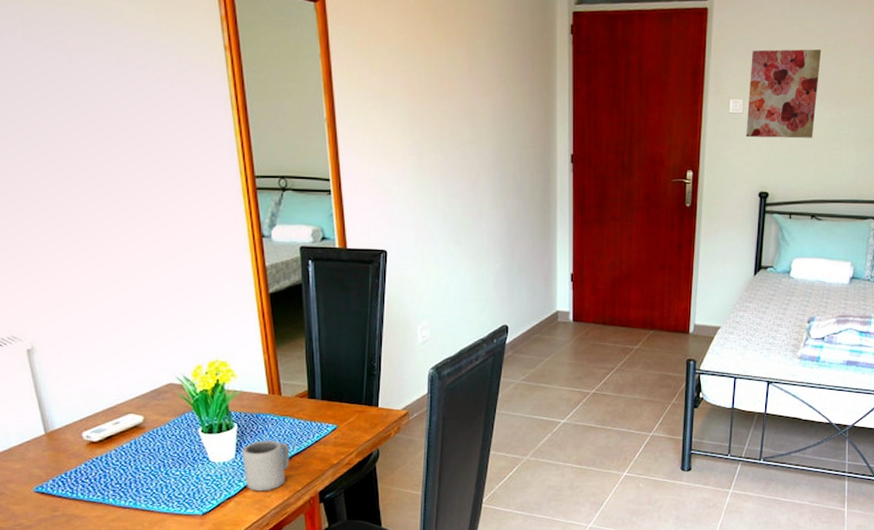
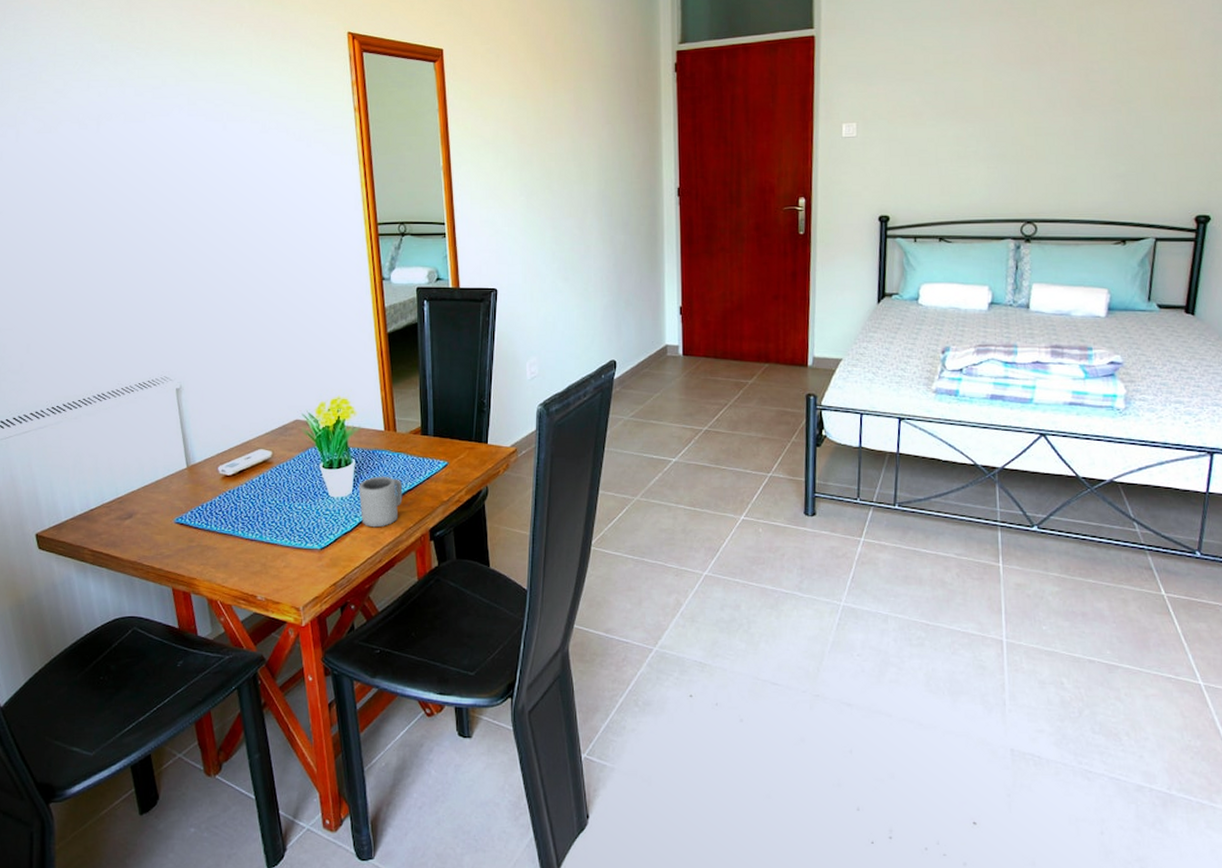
wall art: present [746,49,822,138] -> none [861,67,941,161]

